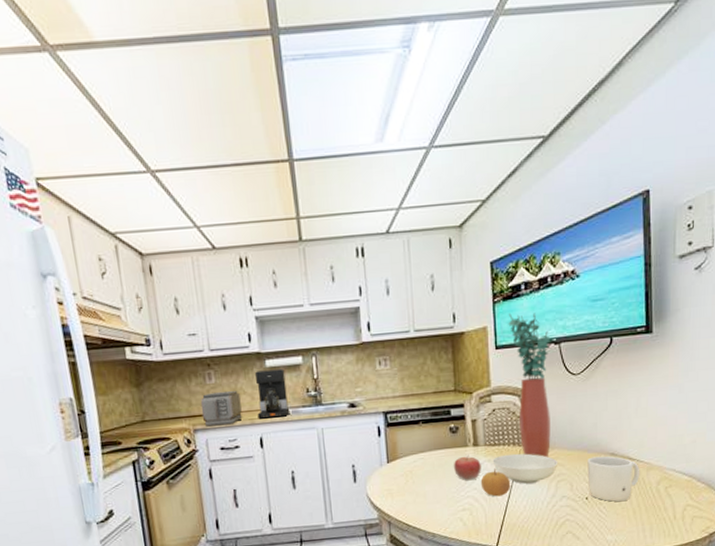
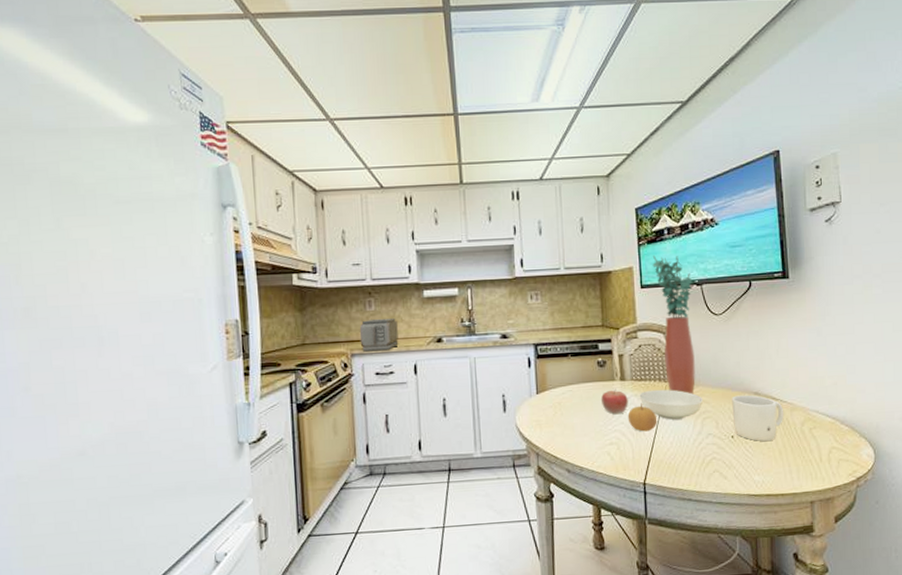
coffee maker: present [255,369,290,419] -> none [413,299,445,346]

